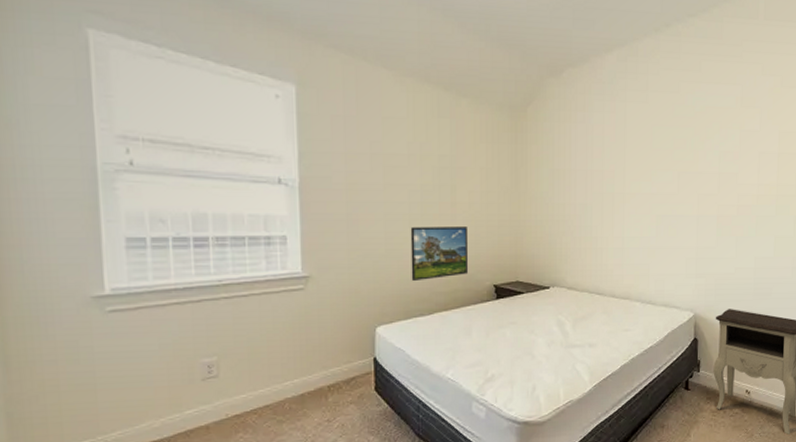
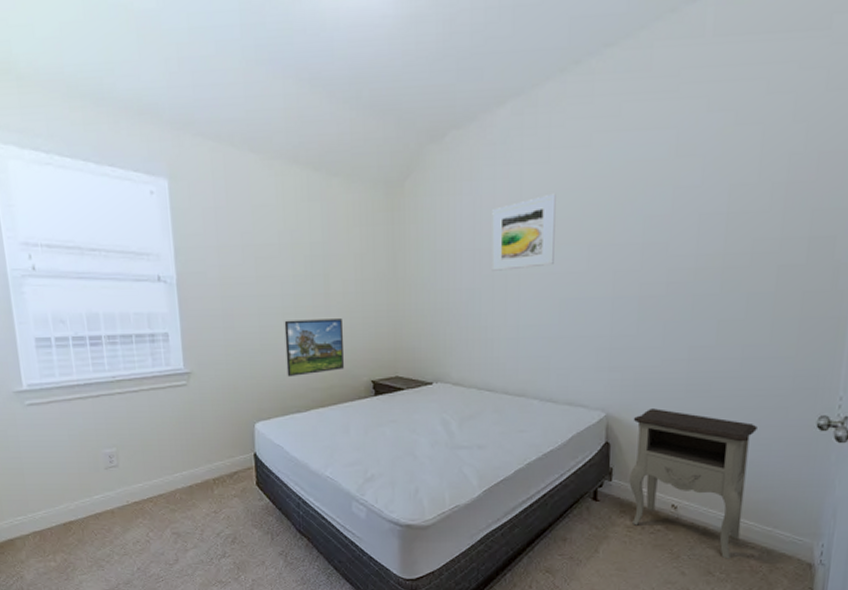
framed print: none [601,127,653,190] -> present [491,193,556,271]

